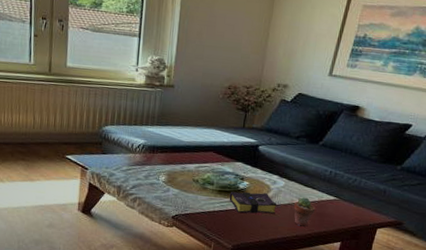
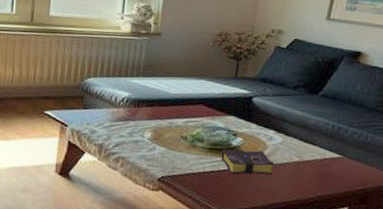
potted succulent: present [294,197,316,227] -> none [293,155,318,189]

